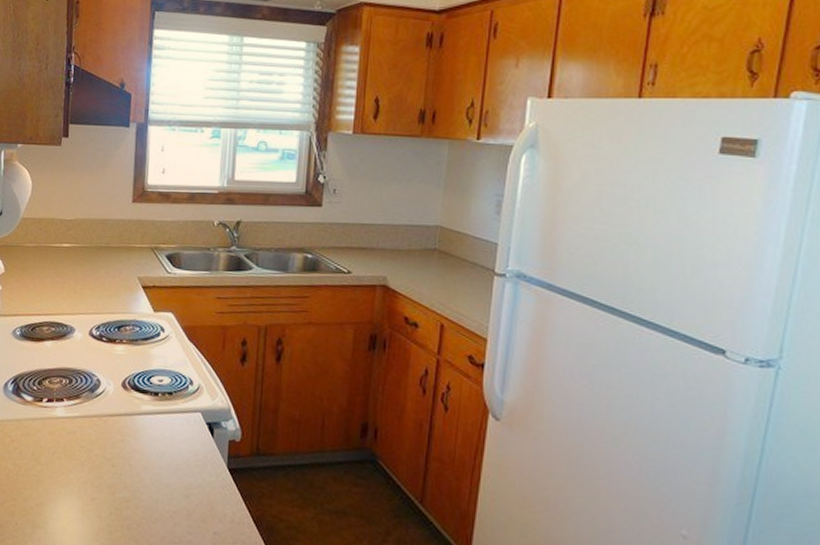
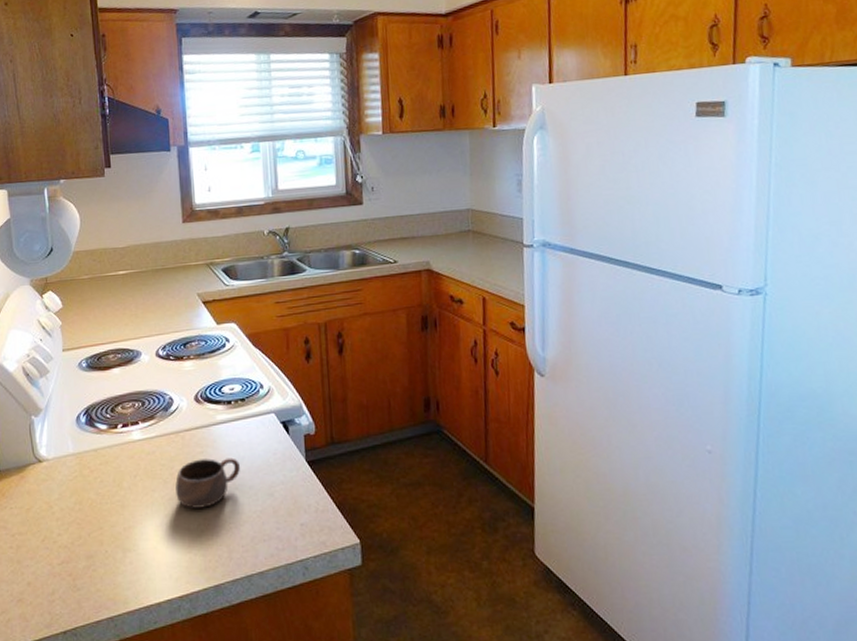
cup: none [91,447,160,498] -> present [175,457,241,508]

